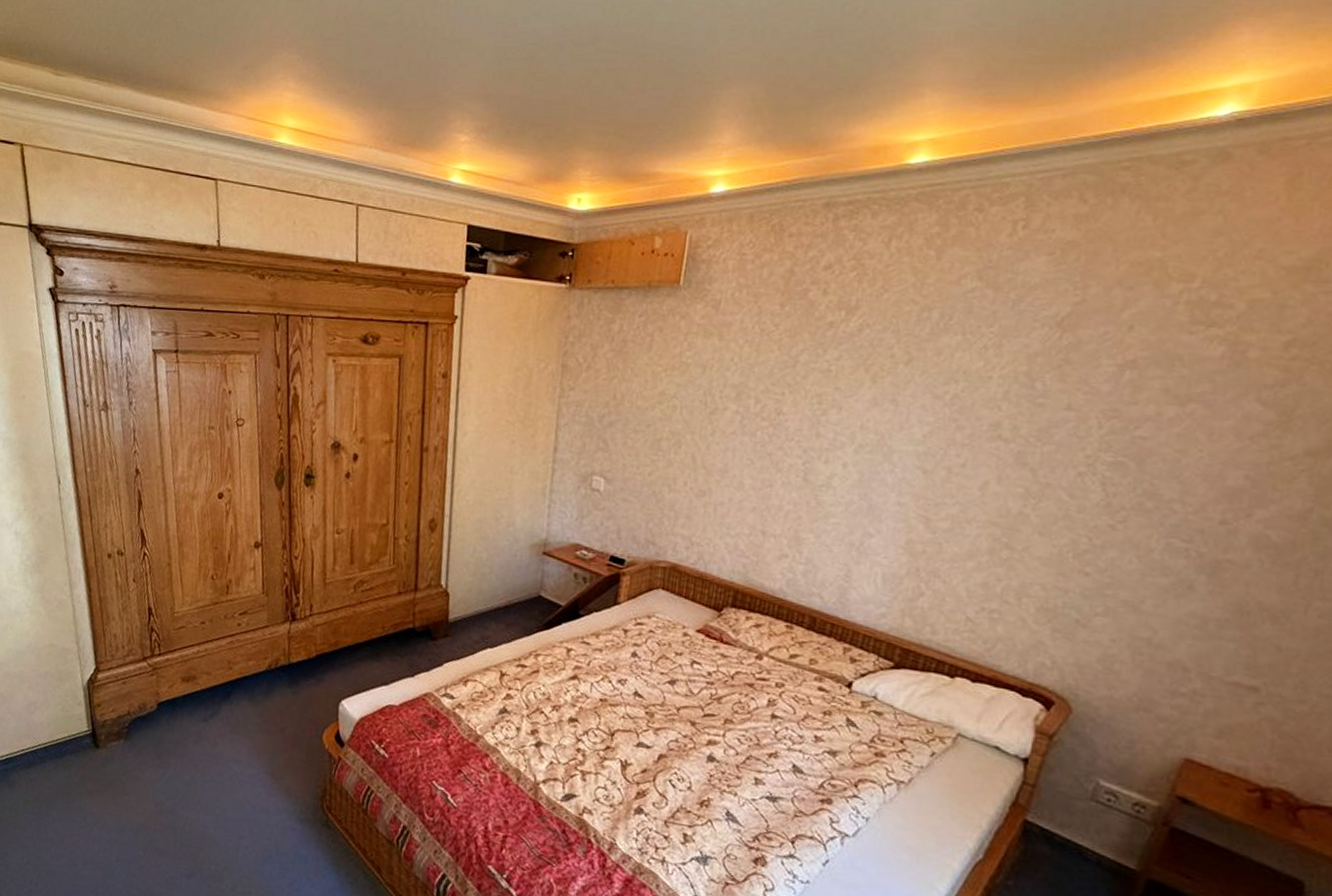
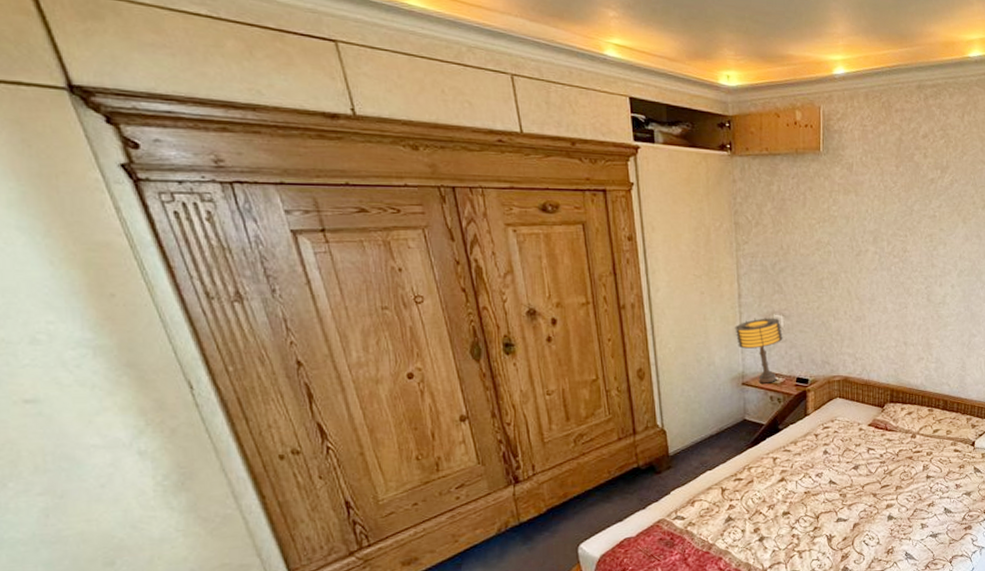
table lamp: none [544,477,601,558] -> present [735,318,783,384]

